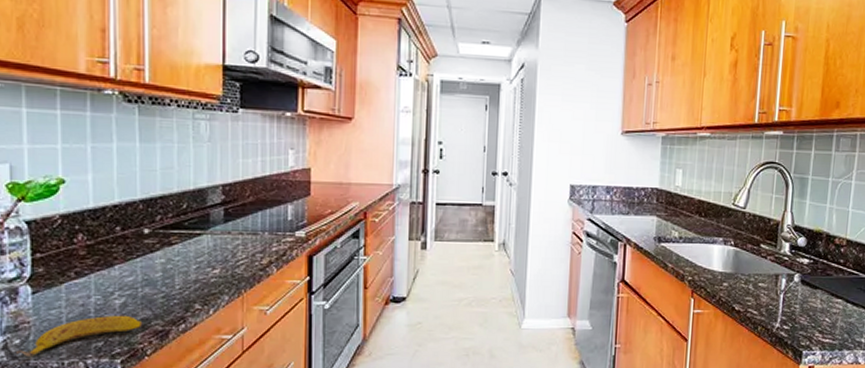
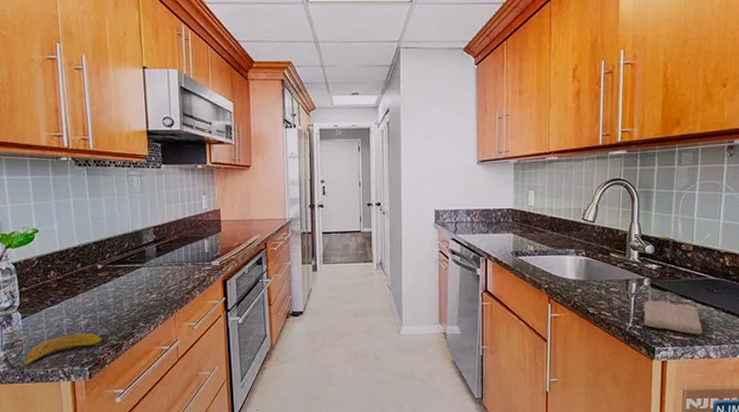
washcloth: none [792,299,853,339] -> present [644,300,703,335]

